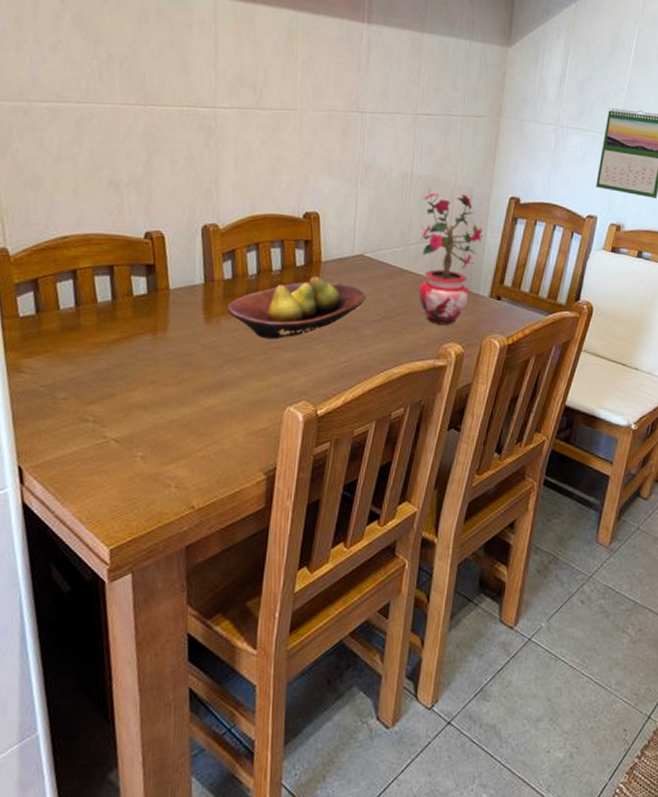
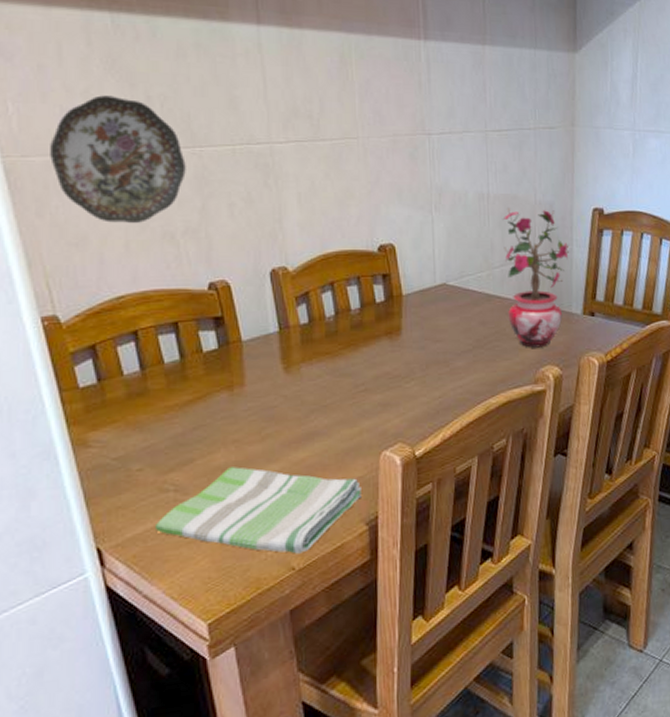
decorative plate: none [16,50,137,171] -> present [50,95,186,223]
dish towel: none [71,406,264,494] -> present [154,467,361,554]
fruit bowl: present [226,276,366,339] -> none [306,311,454,383]

